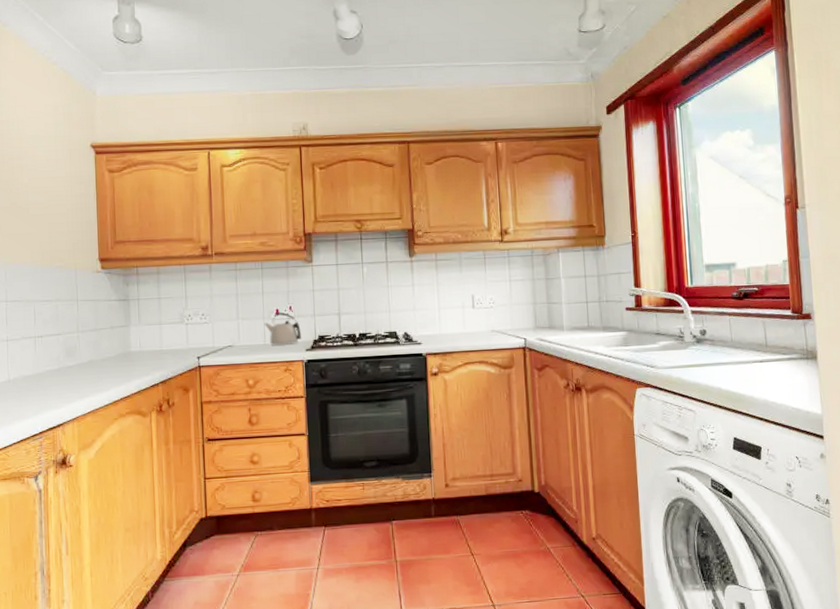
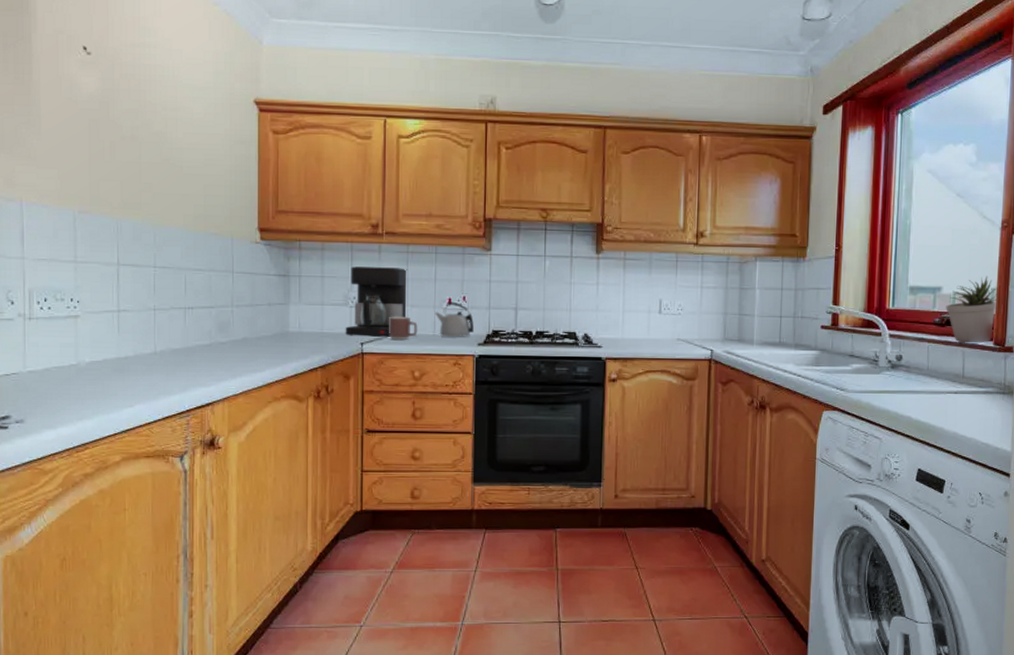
coffee maker: none [182,284,240,351] -> present [345,267,408,337]
mug: none [222,329,250,352] -> present [389,316,418,340]
potted plant: none [742,249,791,314] -> present [946,276,999,343]

